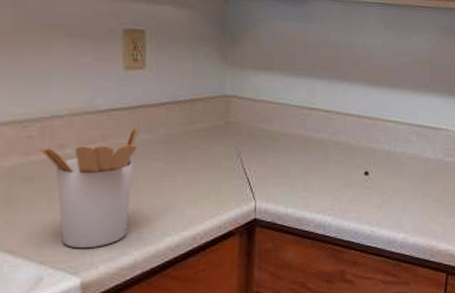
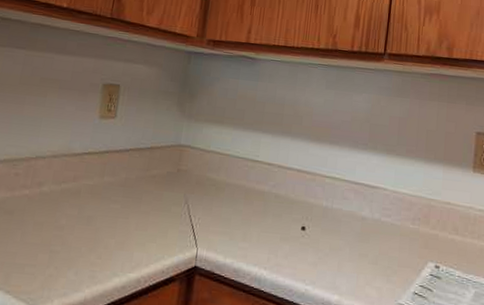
utensil holder: present [40,126,139,249] -> none [23,170,104,282]

